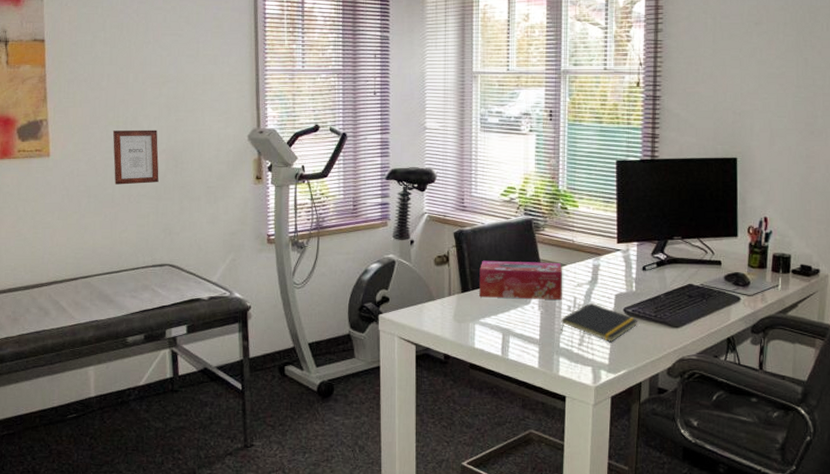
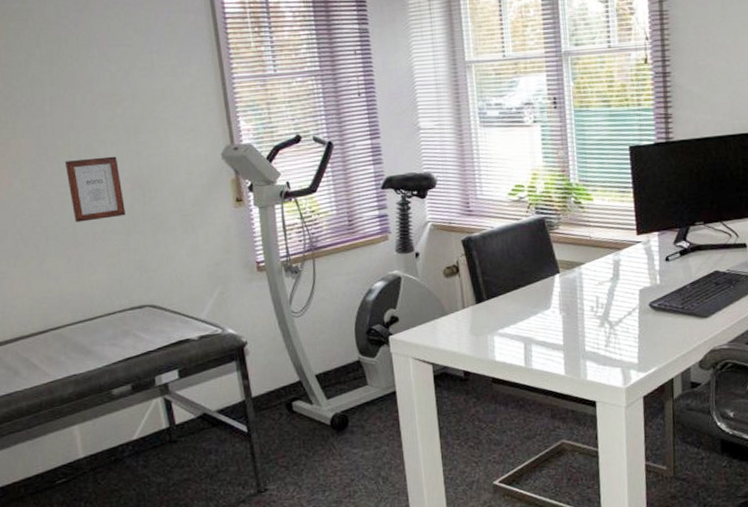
tissue box: present [479,260,563,300] -> none [493,262,584,307]
notepad: present [561,302,638,343] -> none [584,300,665,341]

